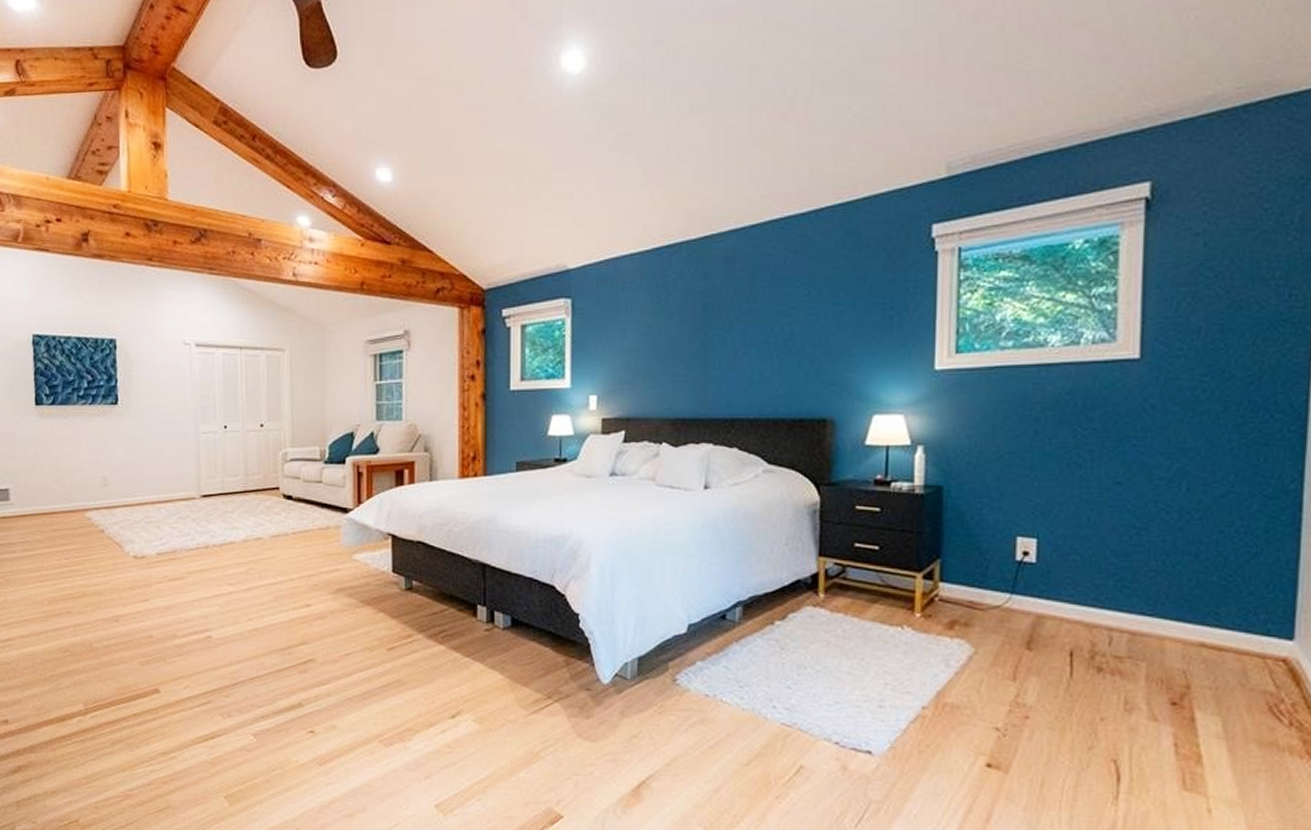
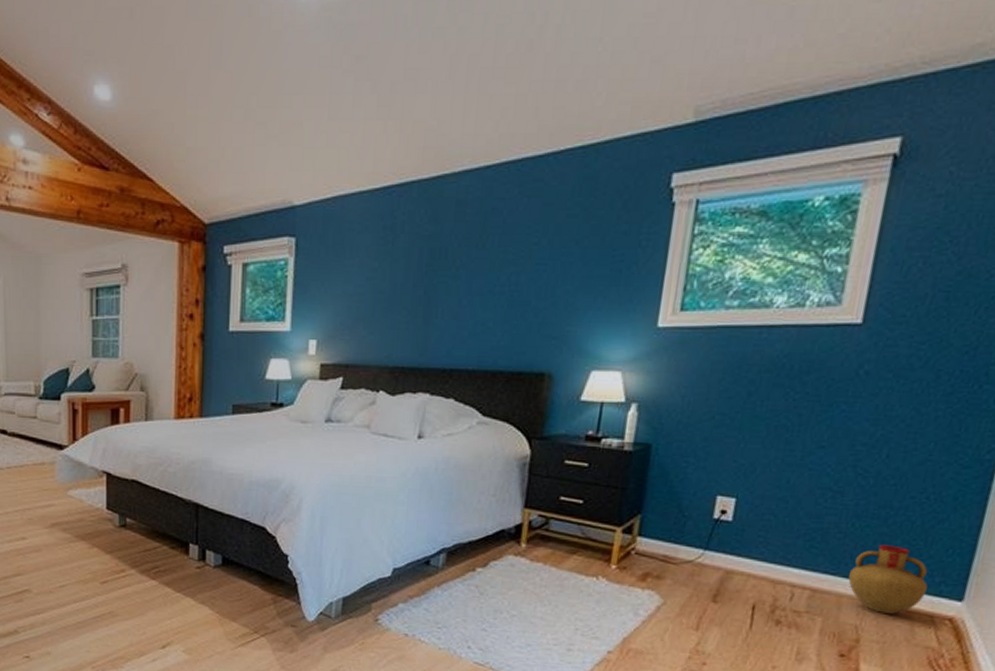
vase: none [1168,582,1253,657] -> present [848,544,928,615]

